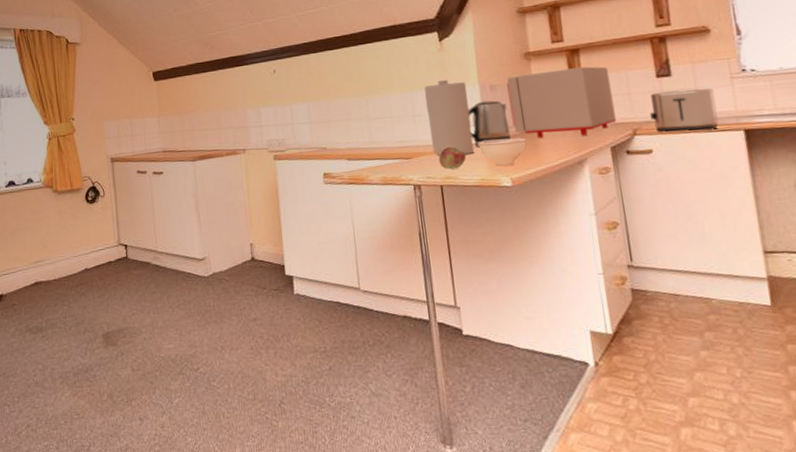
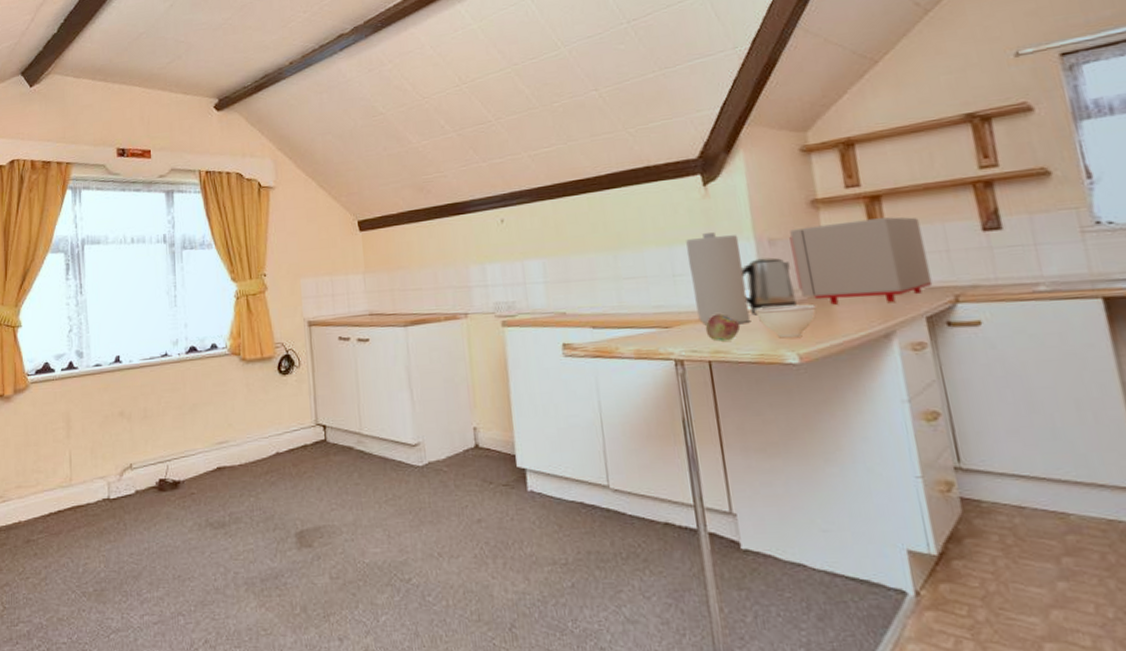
toaster: present [650,87,719,133] -> none [976,244,1068,301]

